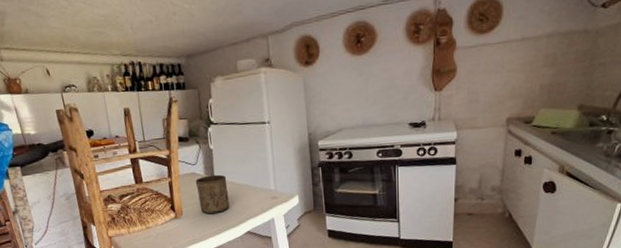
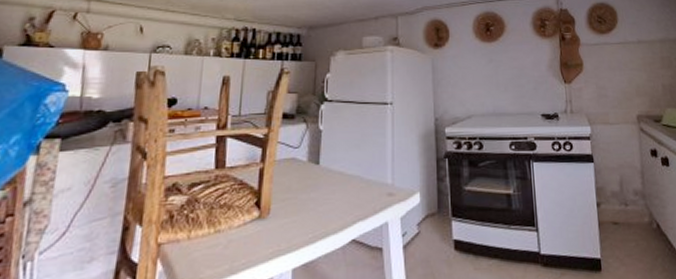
cup: present [195,174,230,214] -> none [294,161,335,213]

